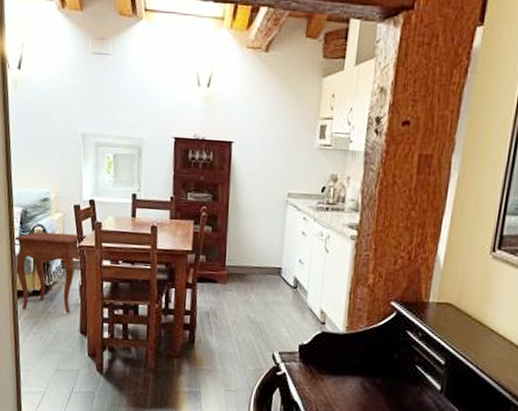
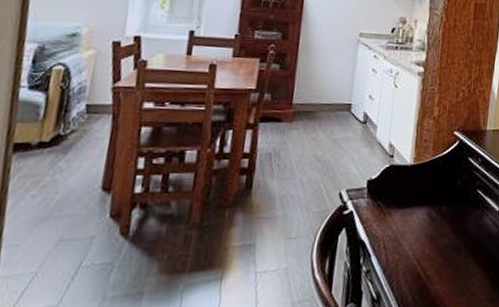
side table: present [16,231,89,314] -> none [16,71,129,168]

